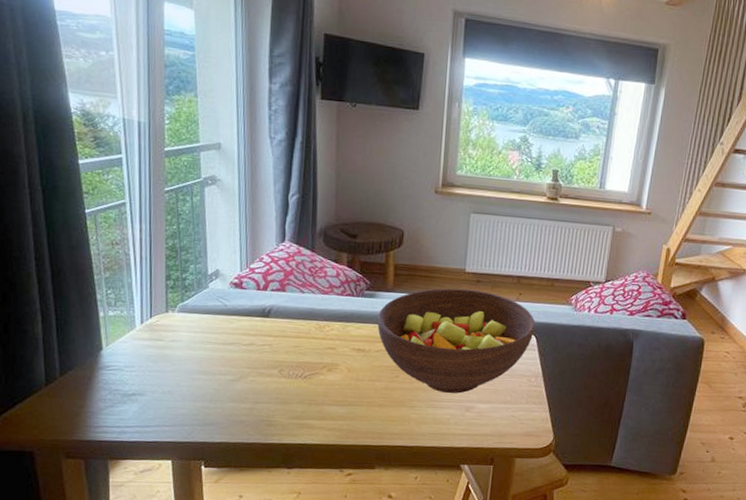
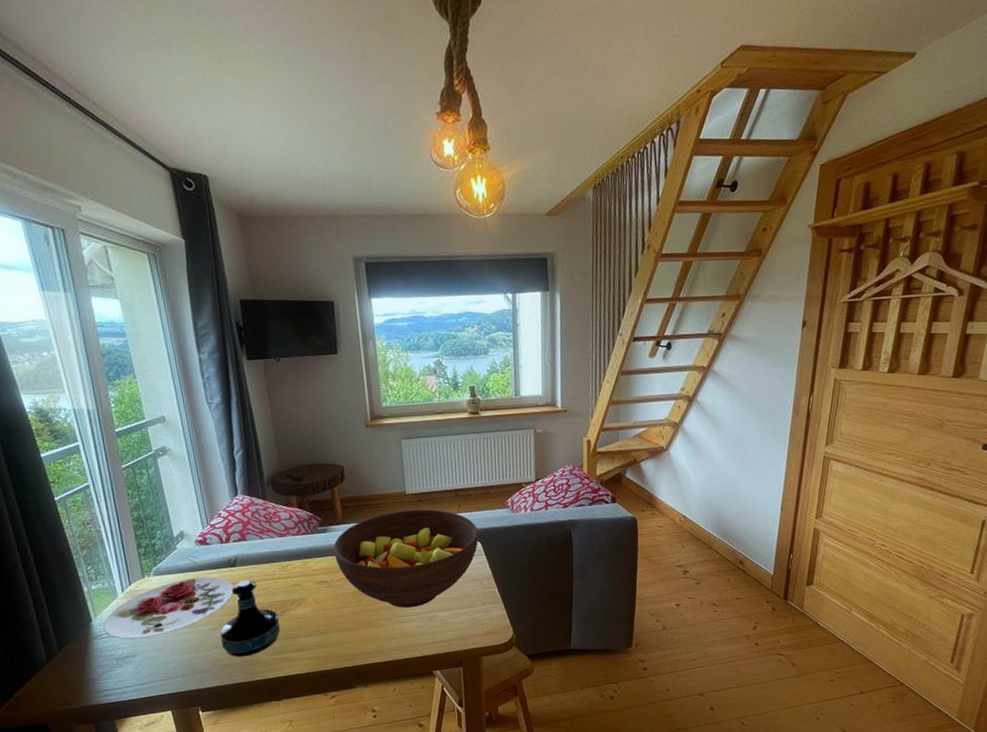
plate: none [114,321,263,378] -> present [103,576,234,639]
tequila bottle: none [238,334,306,416] -> present [220,580,281,657]

